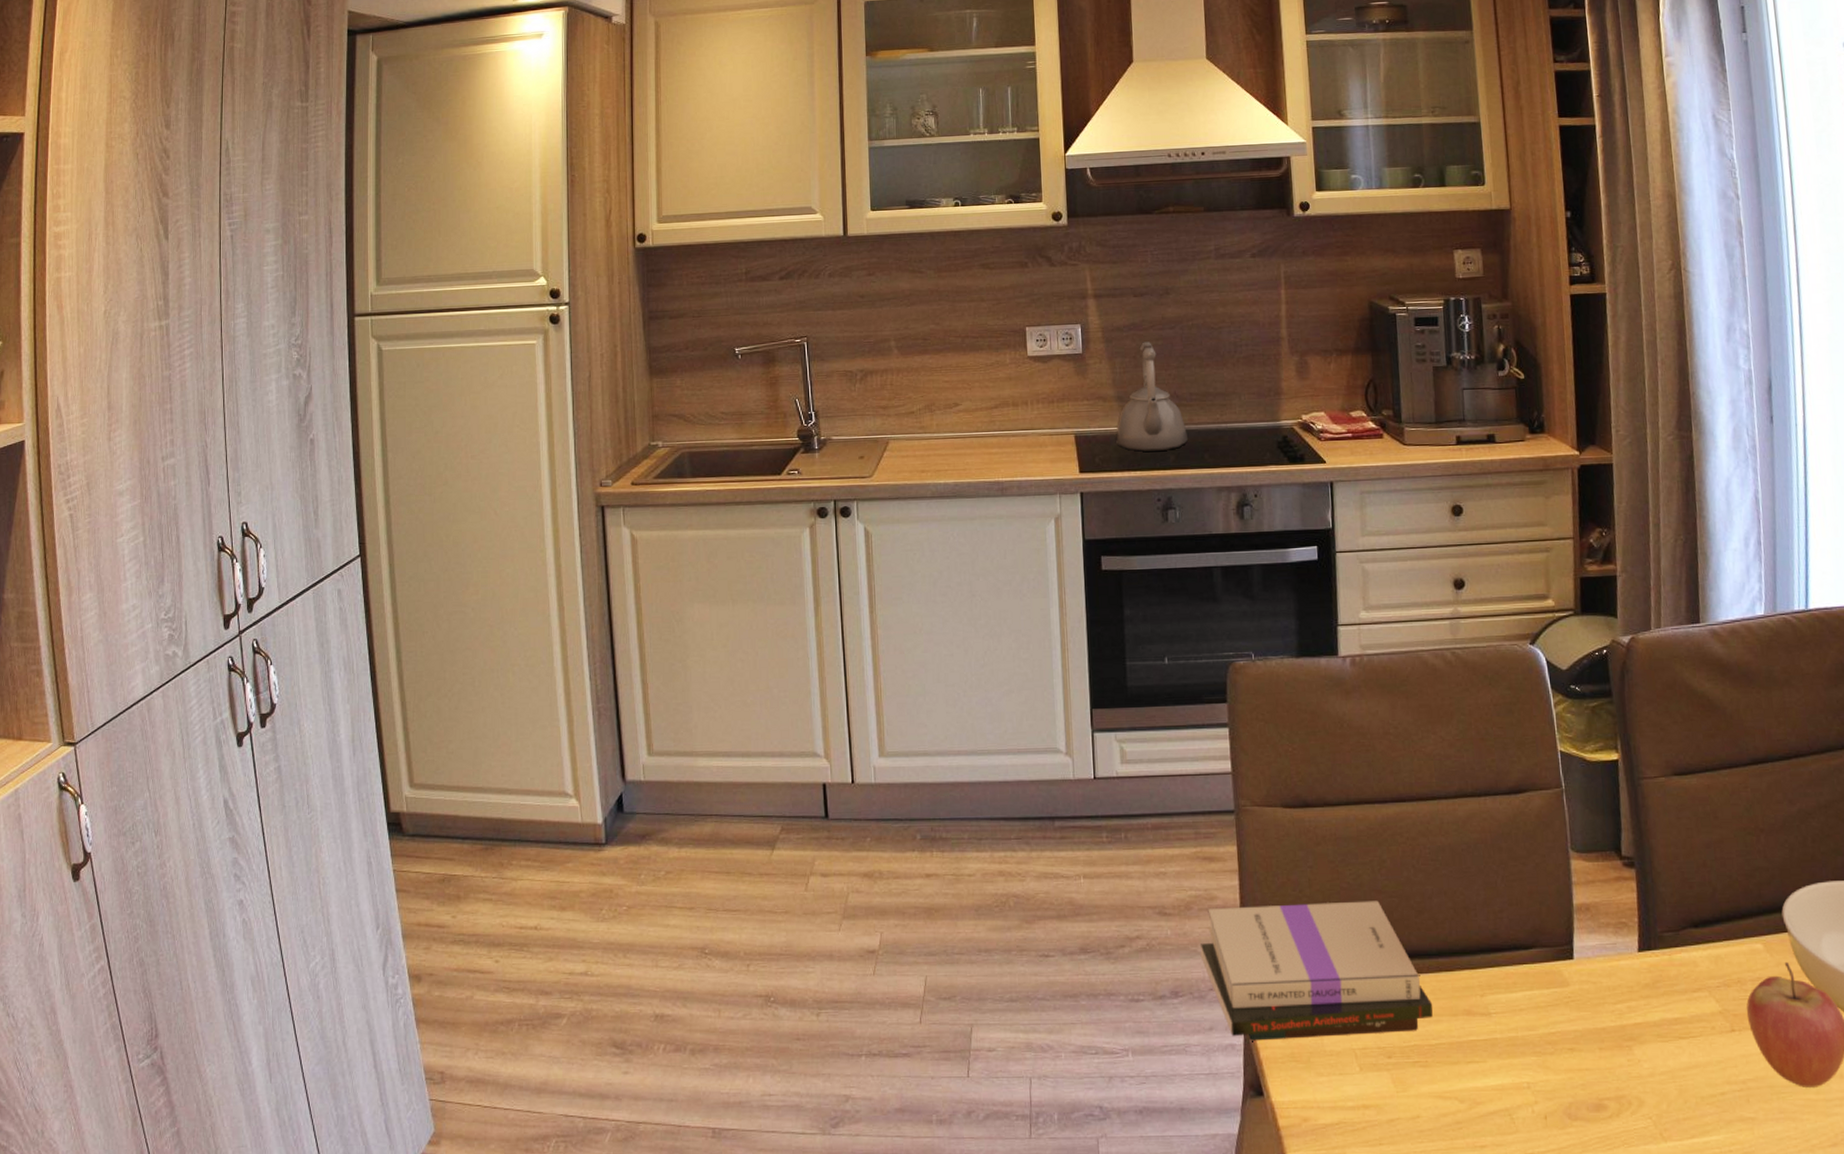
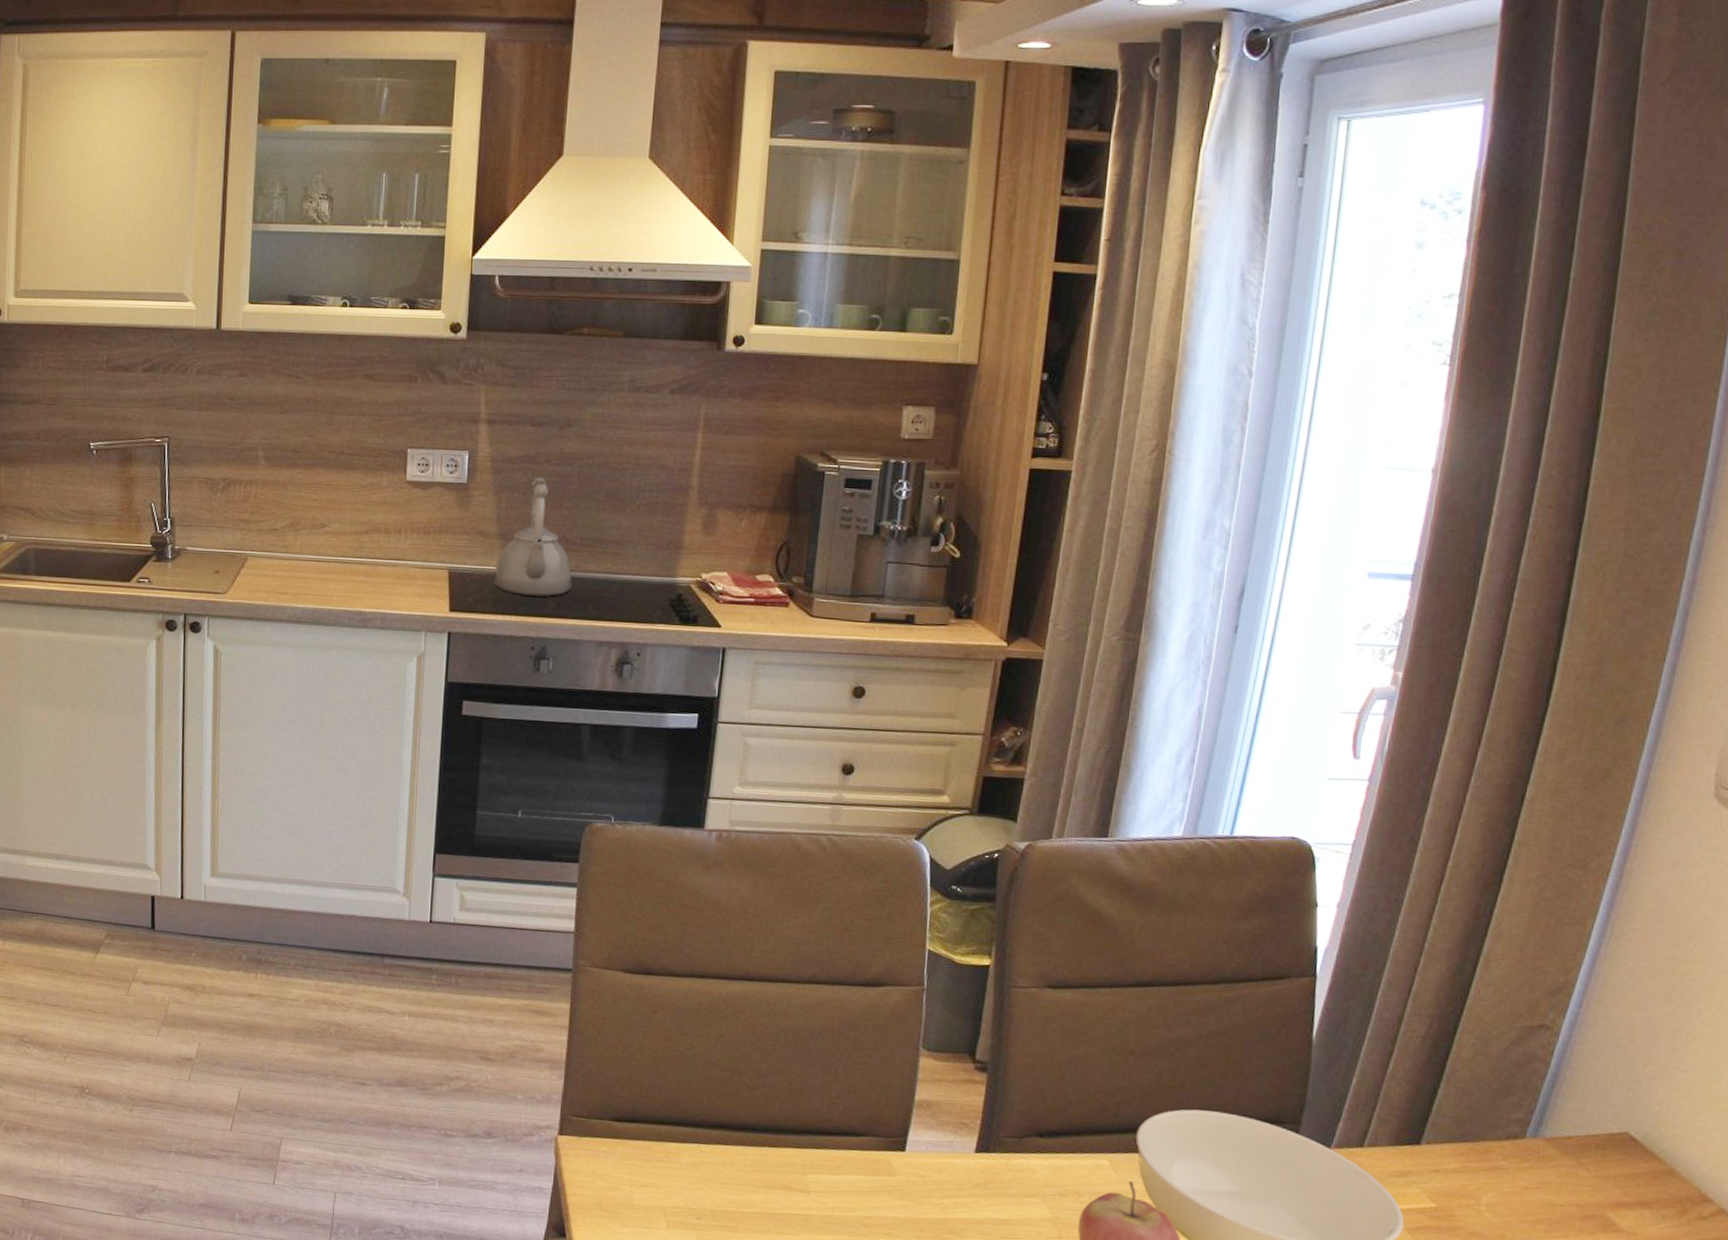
books: present [1199,900,1433,1041] -> none [519,1059,750,1198]

